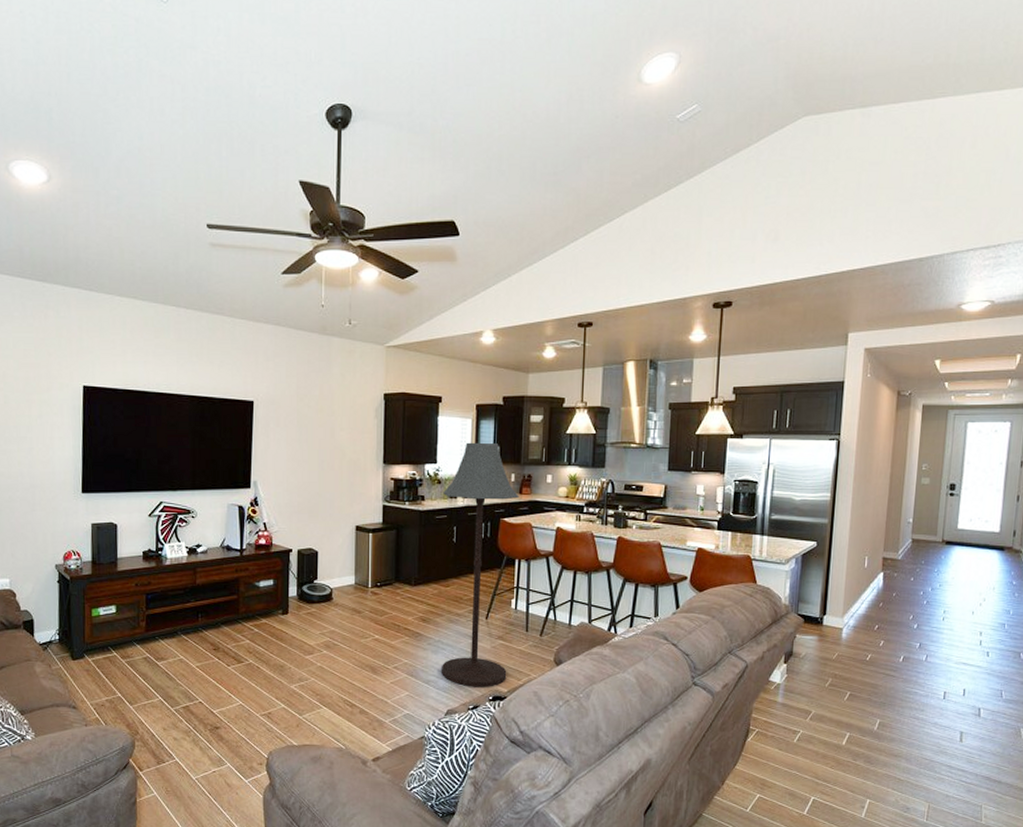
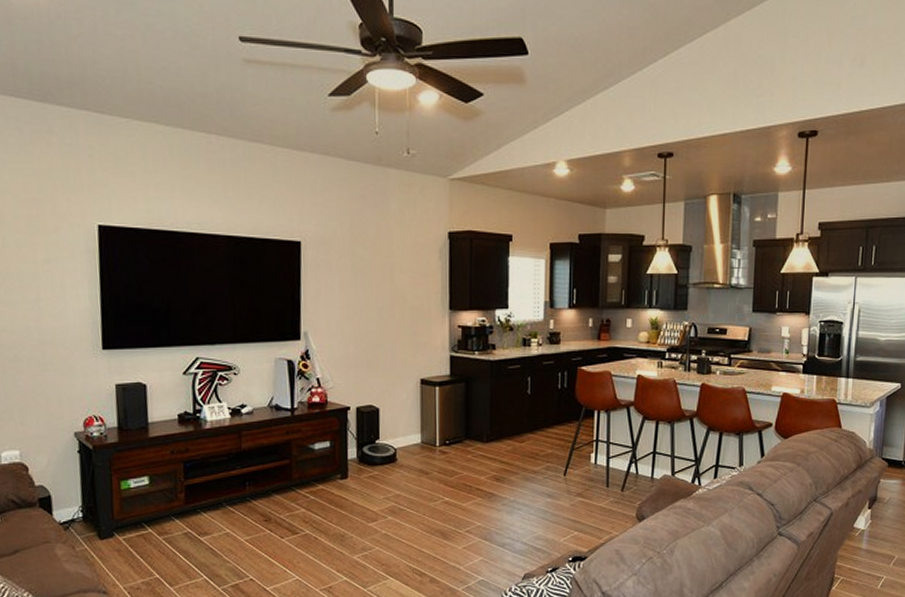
floor lamp: present [440,442,519,687] -> none [516,284,598,549]

